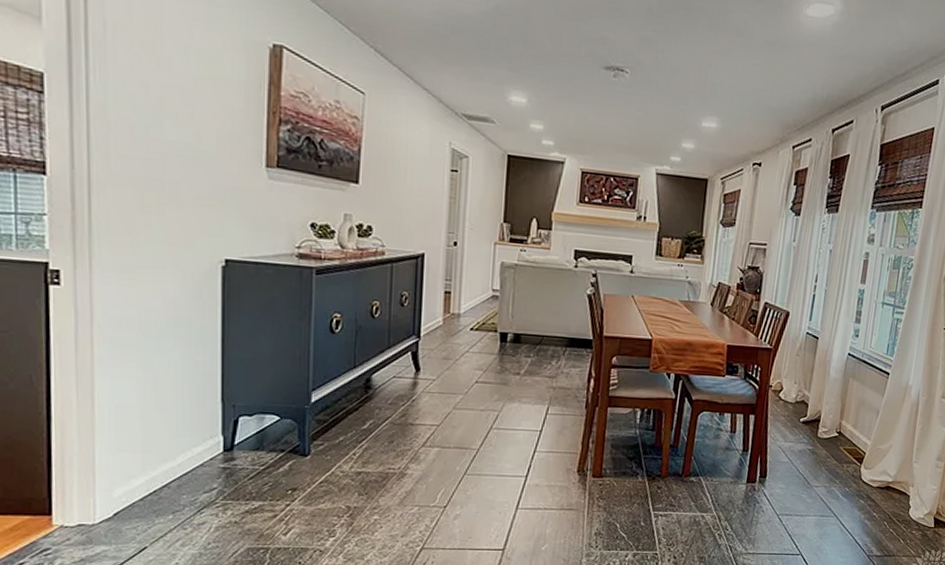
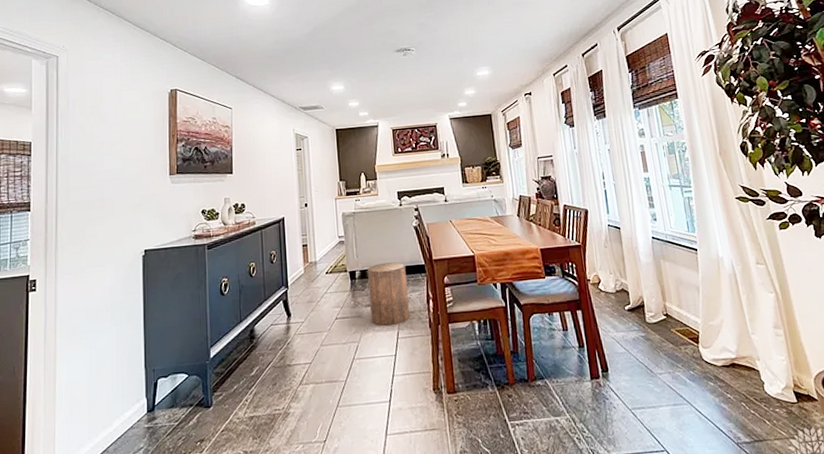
stool: none [519,329,569,400] -> present [368,262,410,327]

